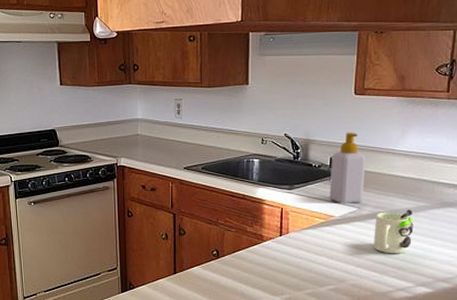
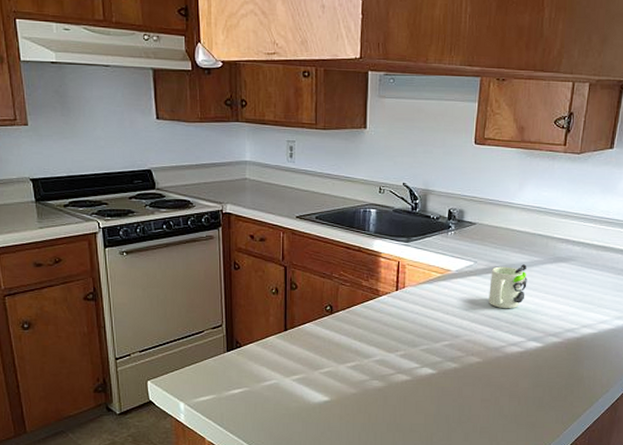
soap bottle: present [329,132,366,203] -> none [447,183,484,257]

